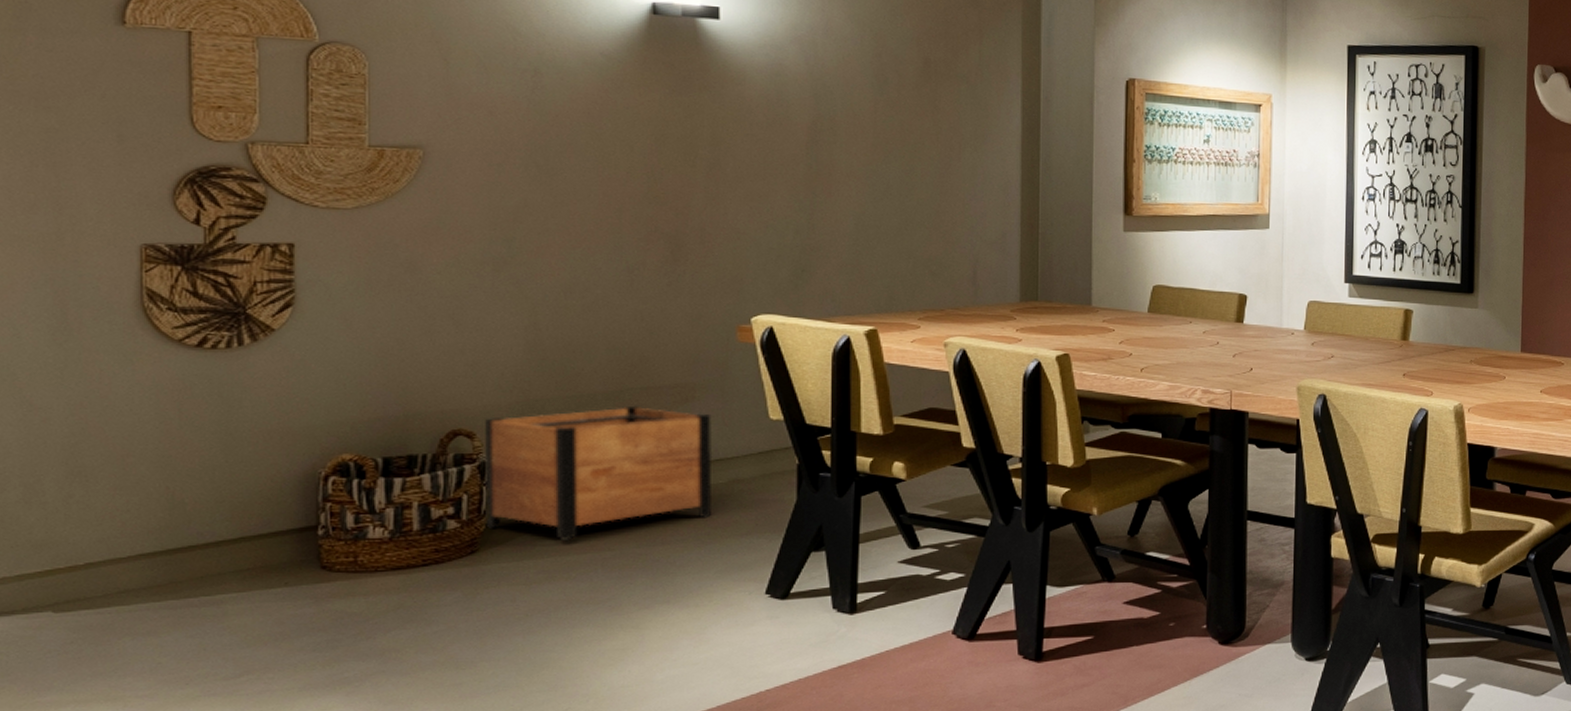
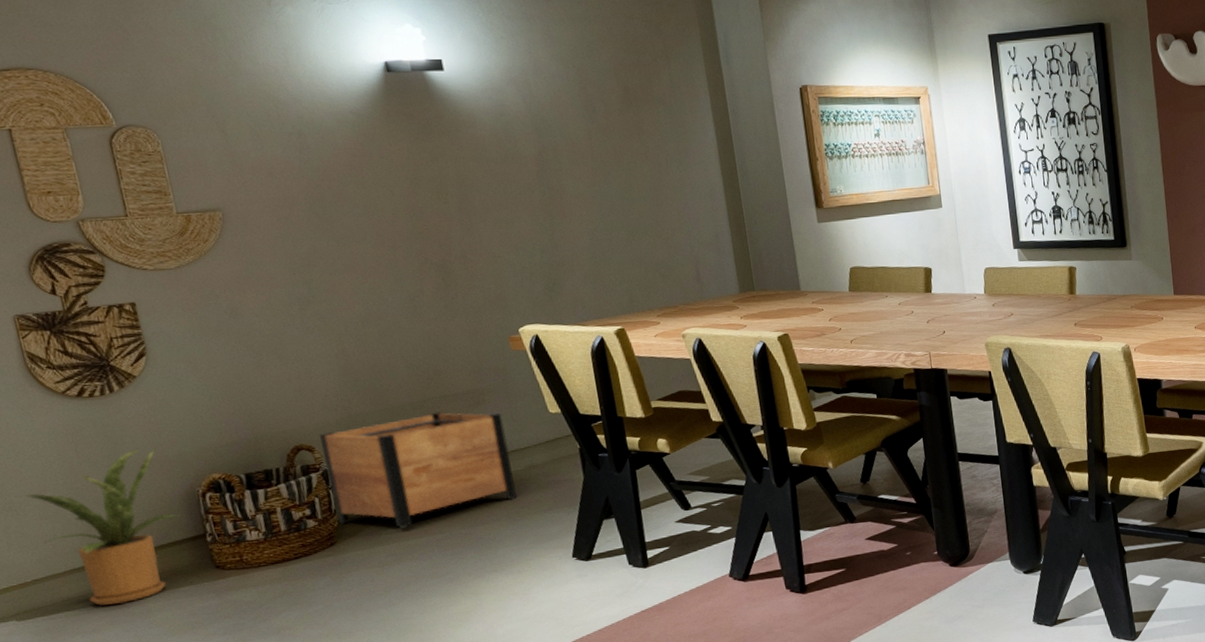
house plant: none [88,415,297,603] -> present [14,448,186,606]

